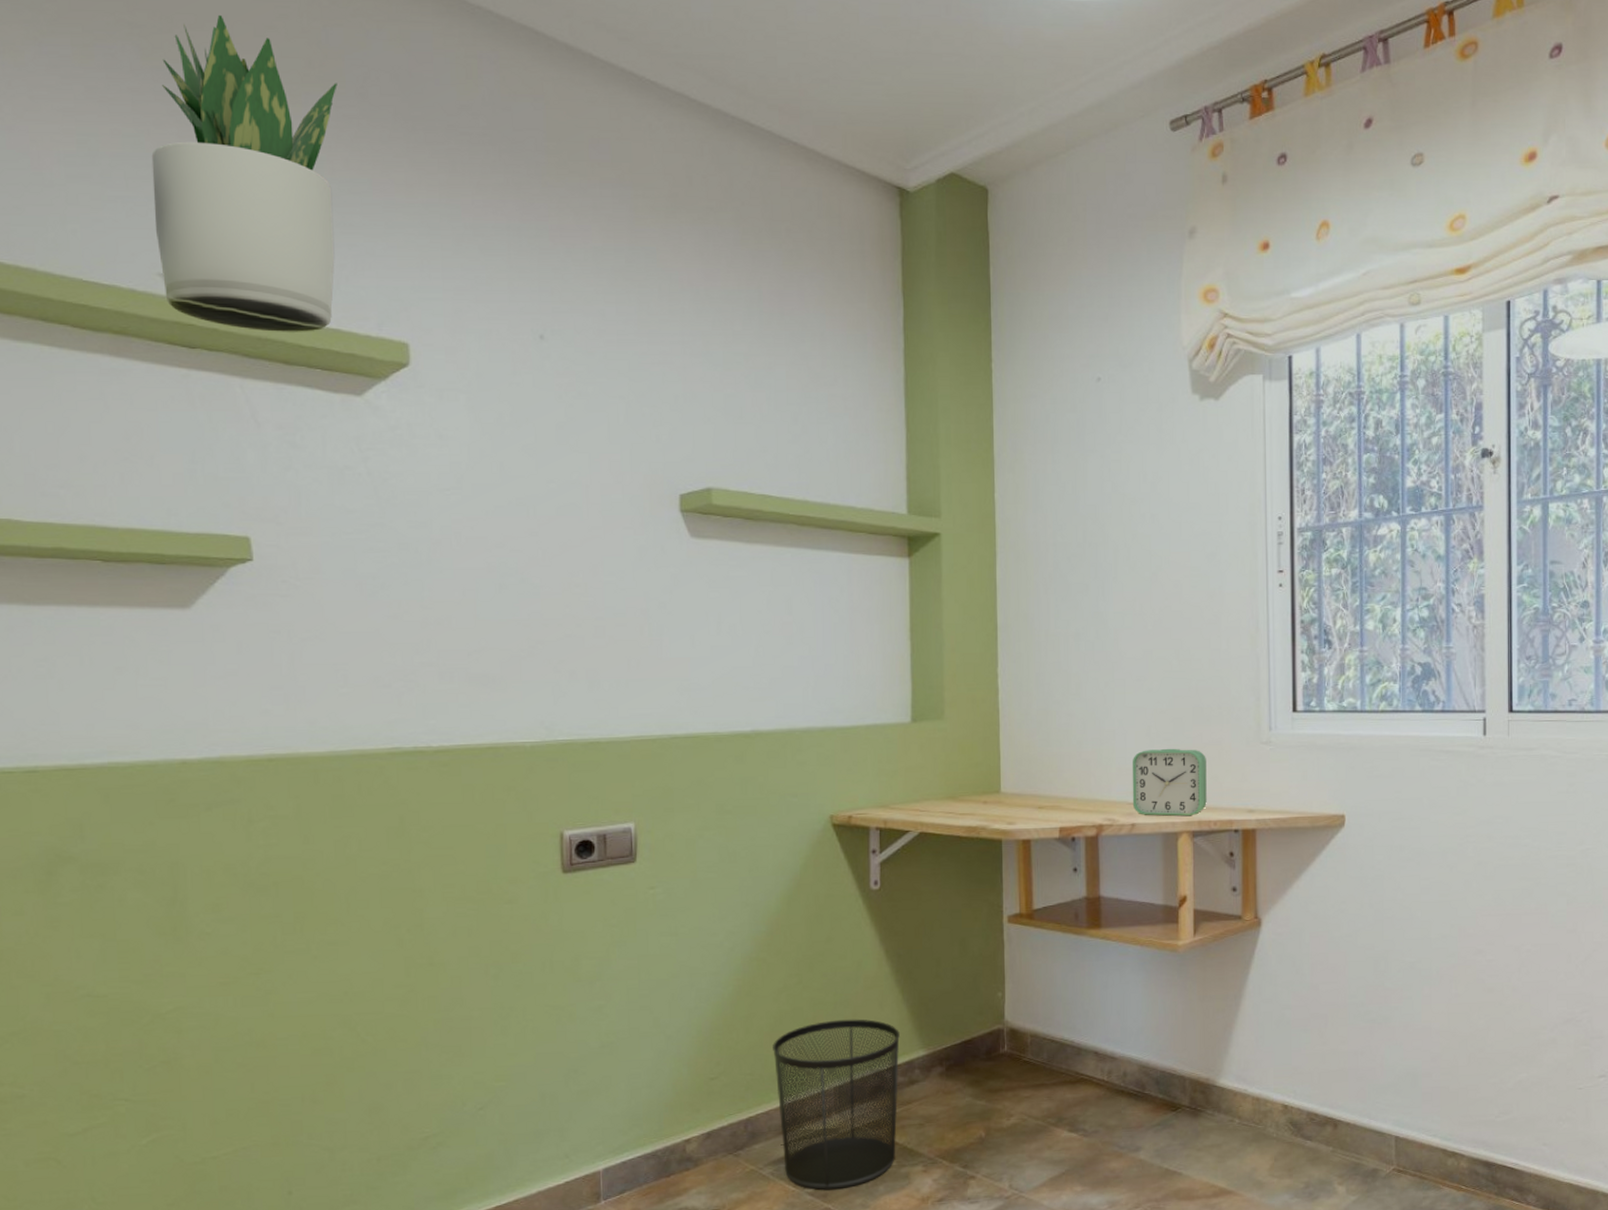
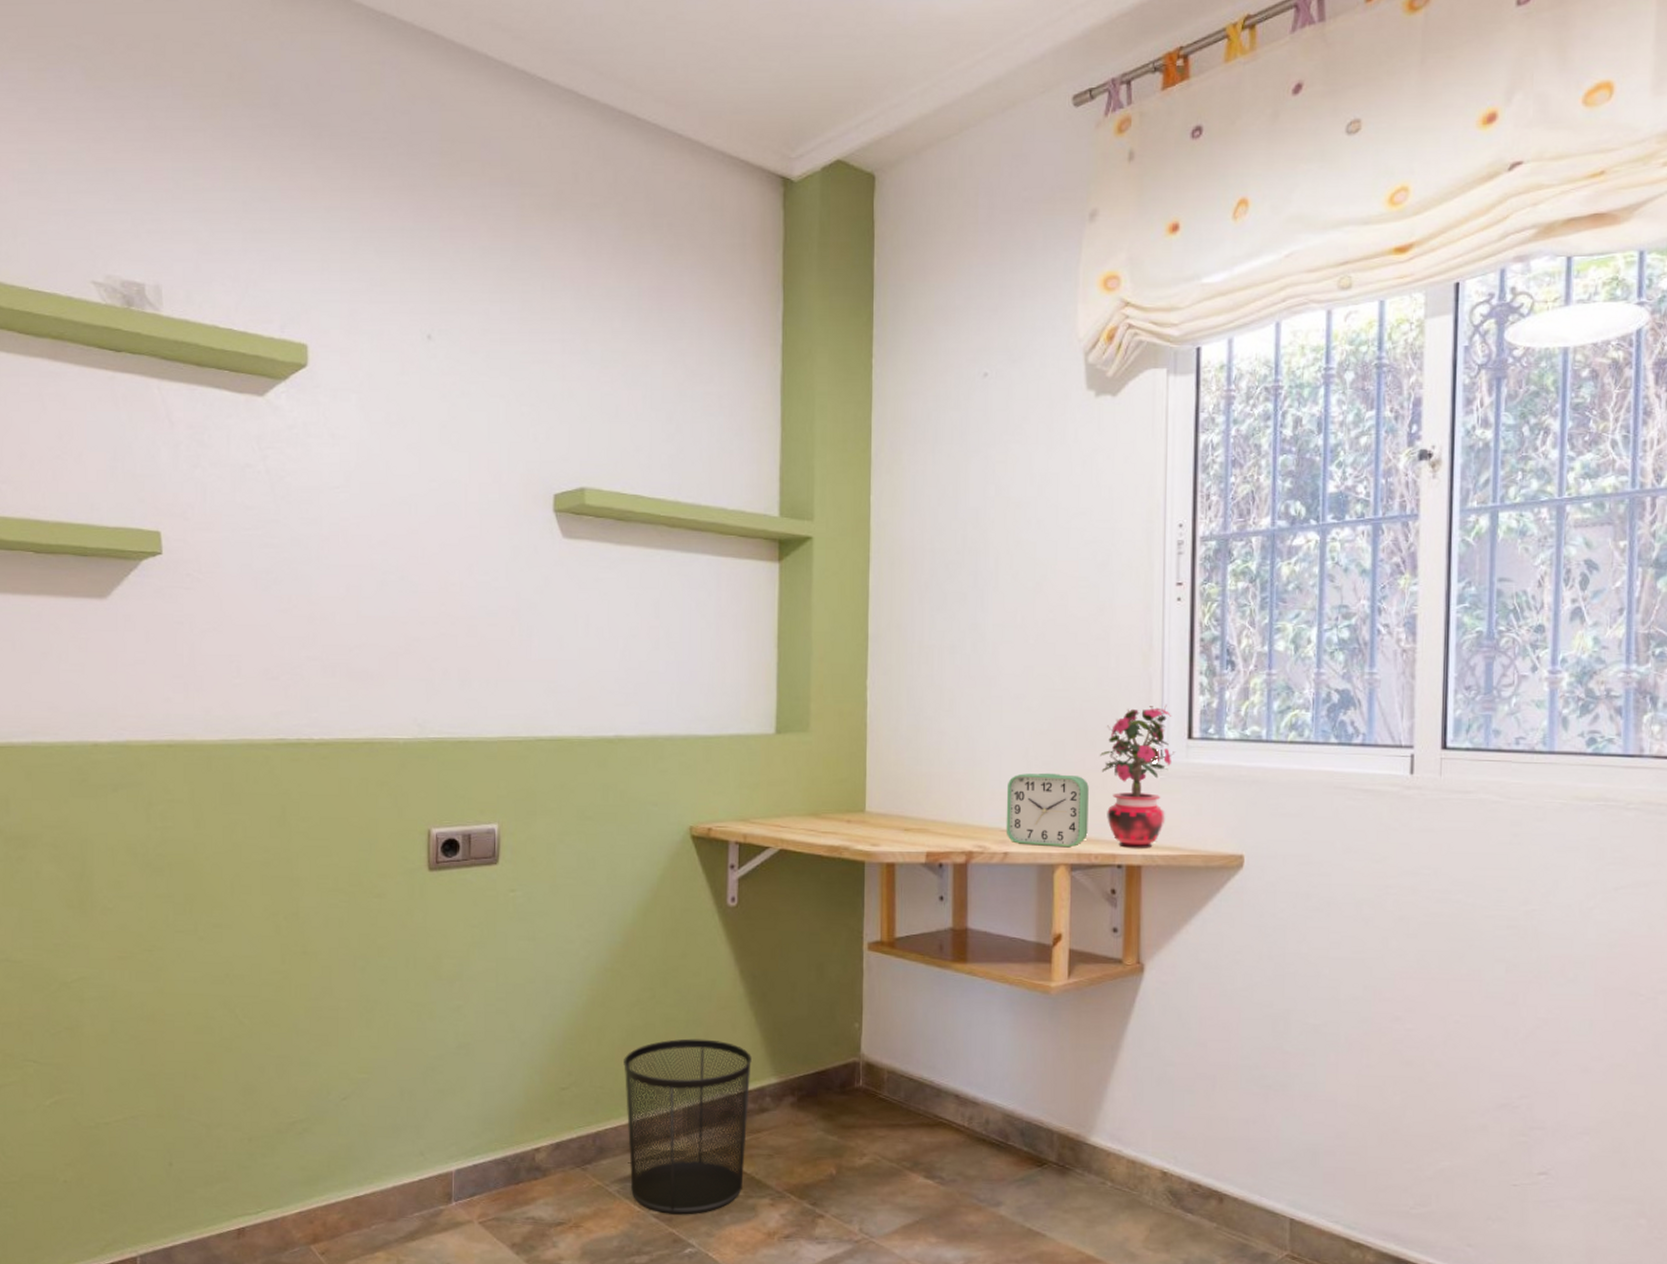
planter: present [151,14,337,332] -> none [91,34,254,335]
potted flower: none [1215,682,1282,815] -> present [1100,705,1175,850]

